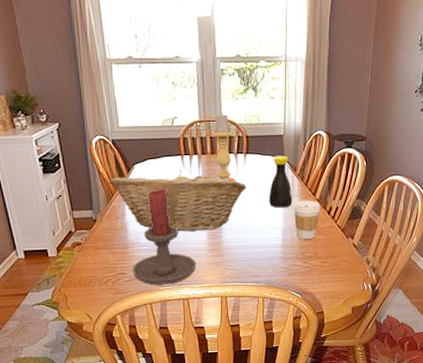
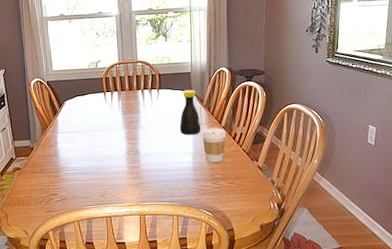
fruit basket: present [109,169,247,232] -> none [44,104,160,157]
candle holder: present [132,187,196,285] -> none [62,119,118,204]
candle holder: present [212,113,234,179] -> none [129,56,148,111]

